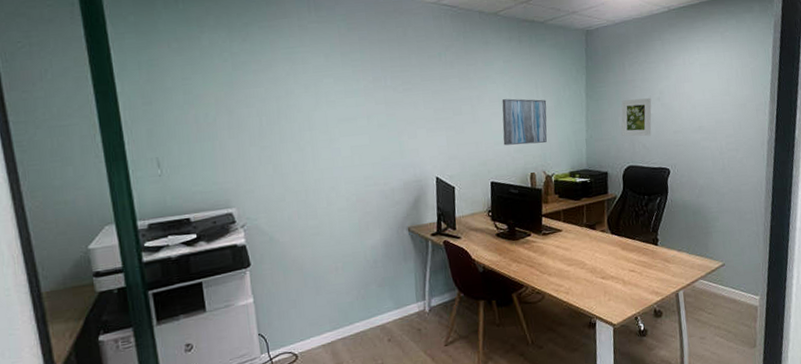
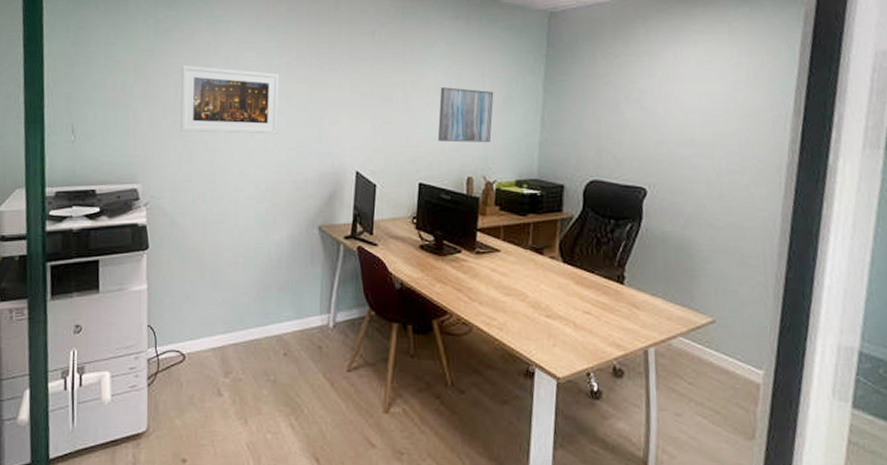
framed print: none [264,94,362,157] -> present [180,65,280,134]
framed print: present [621,98,652,137] -> none [585,98,628,146]

